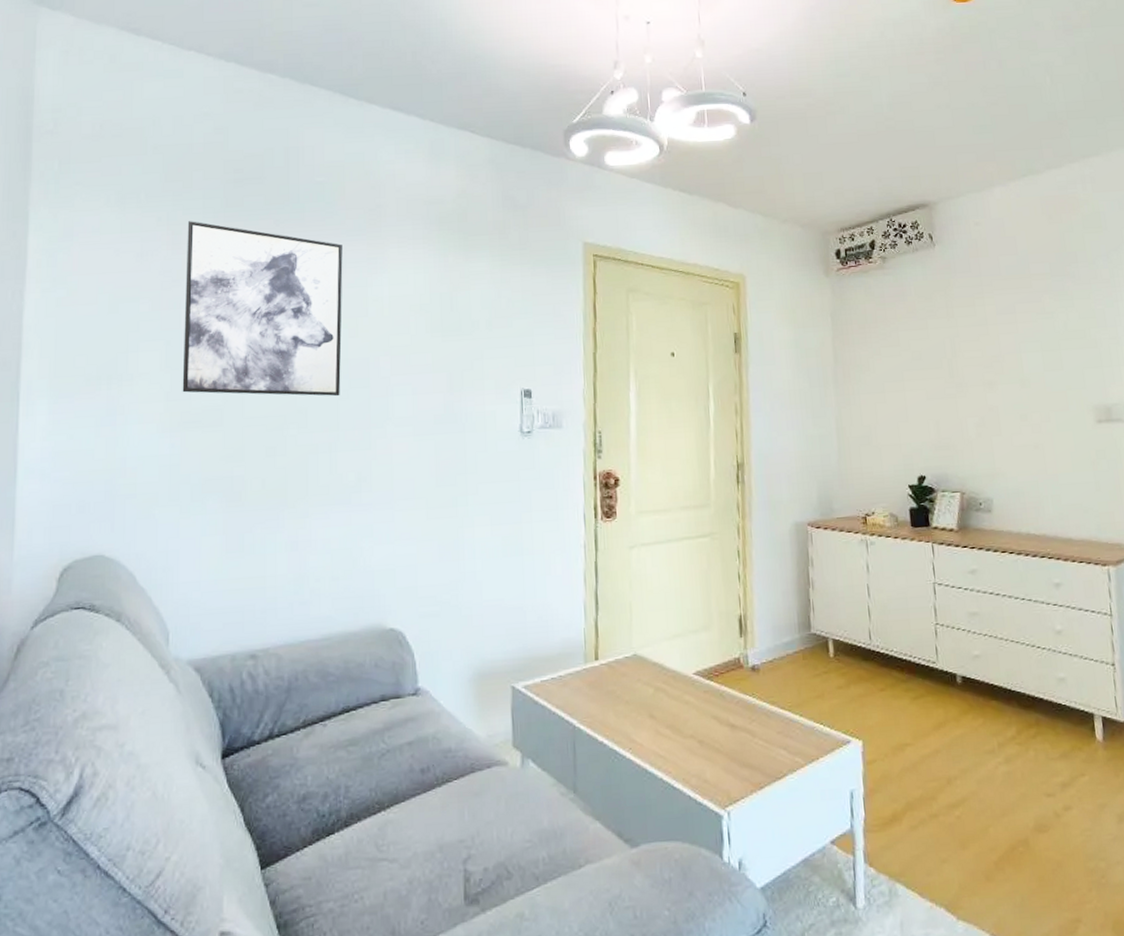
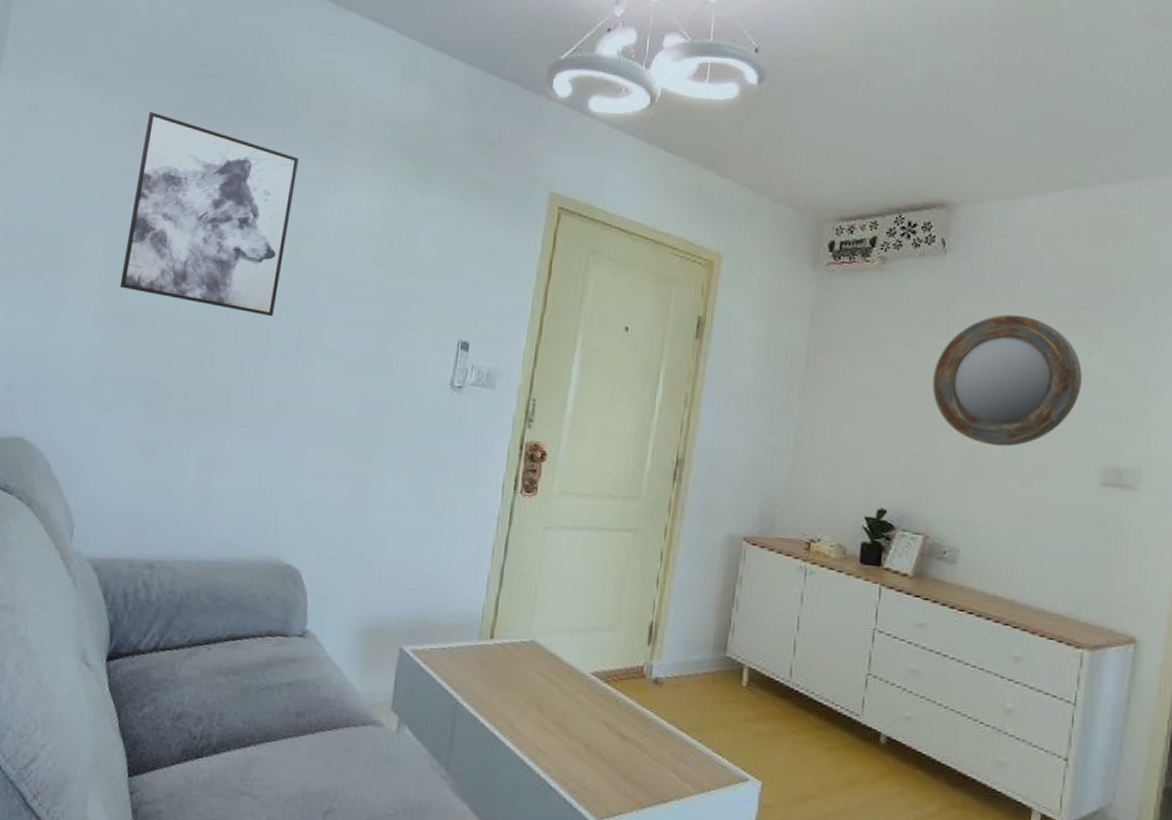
home mirror: none [942,289,1065,404] -> present [932,314,1082,447]

